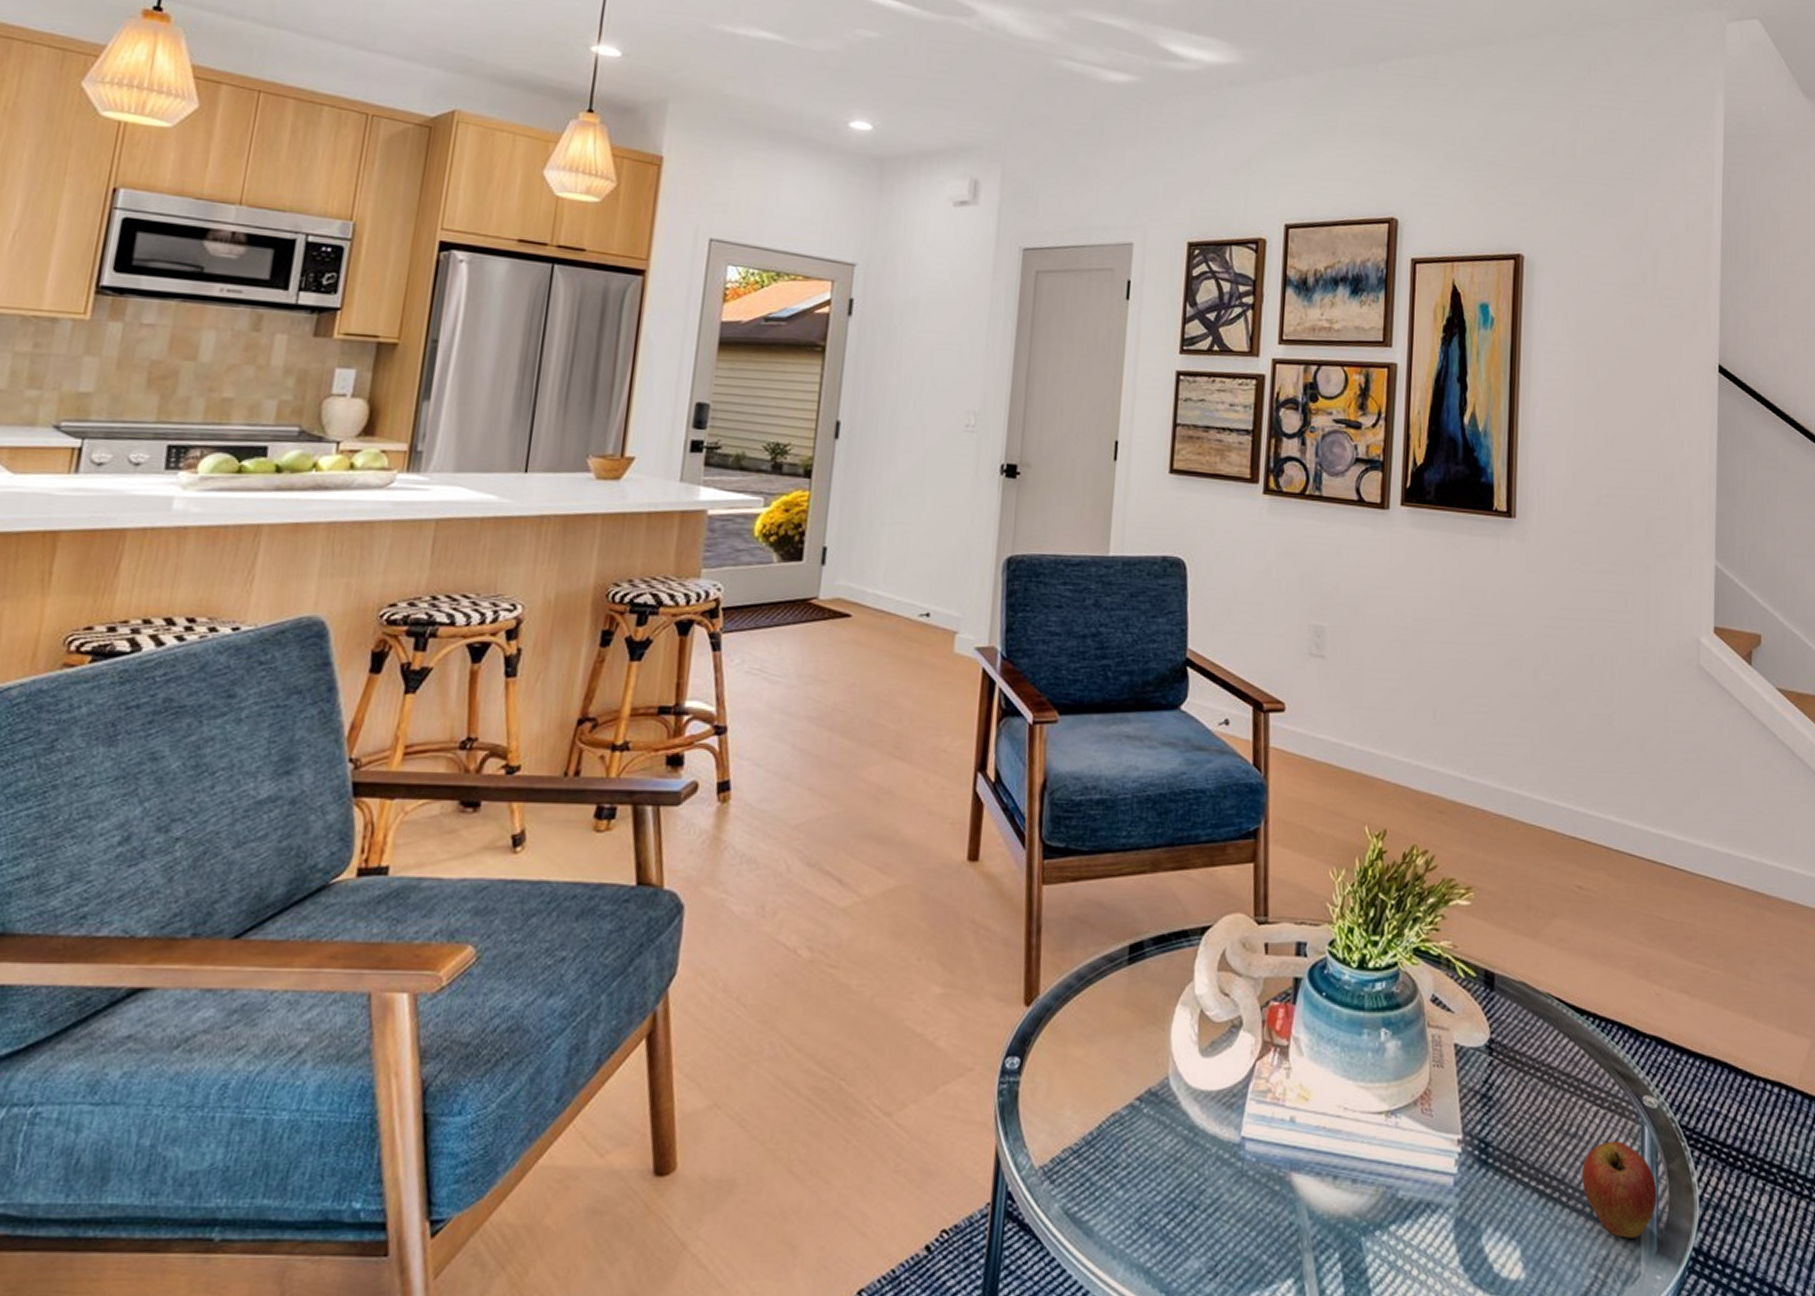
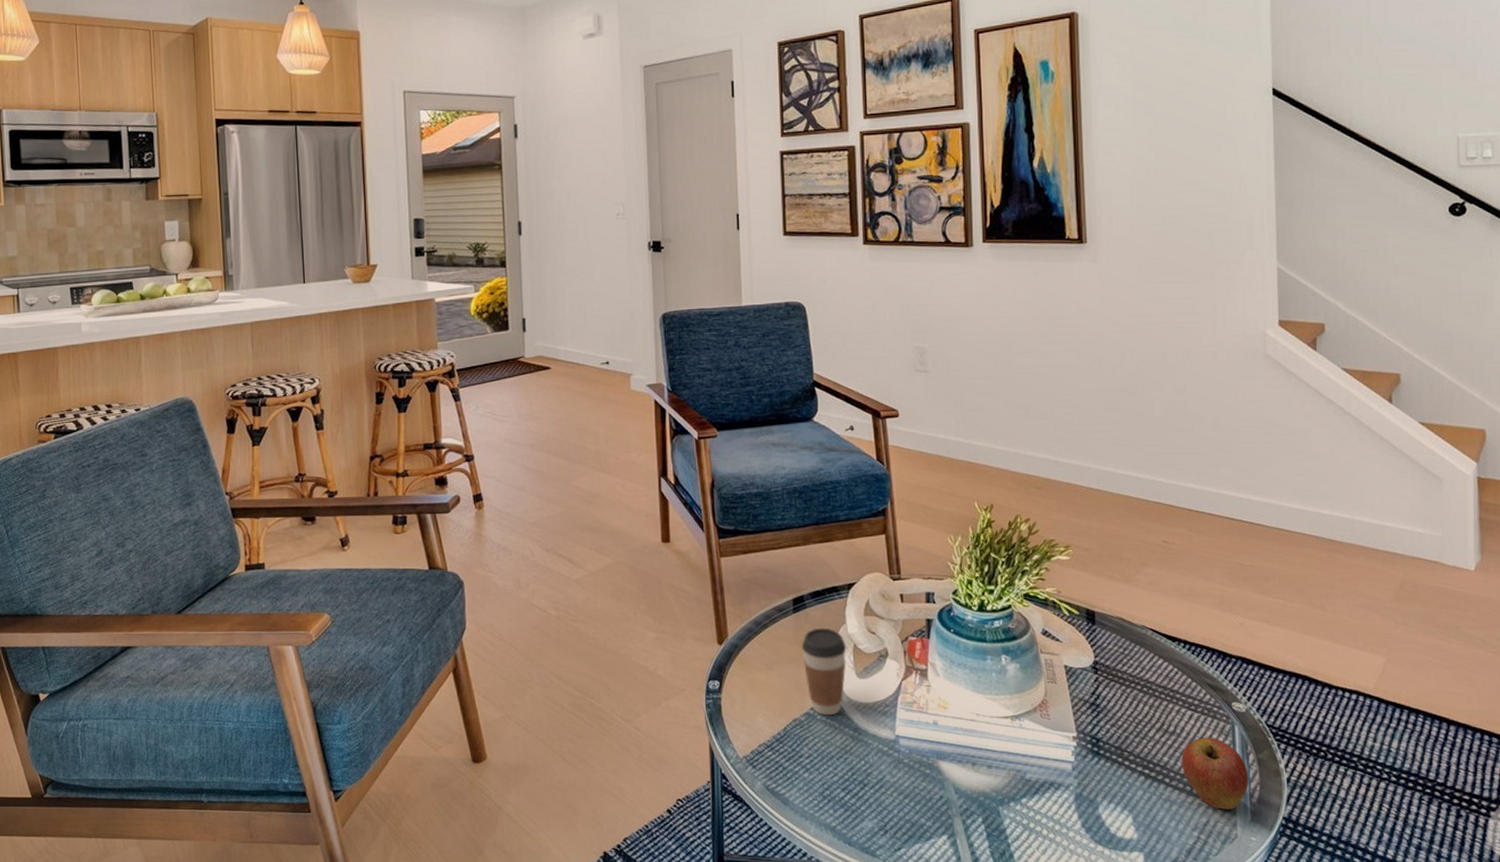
coffee cup: none [1133,985,1192,1109] -> present [801,627,847,716]

